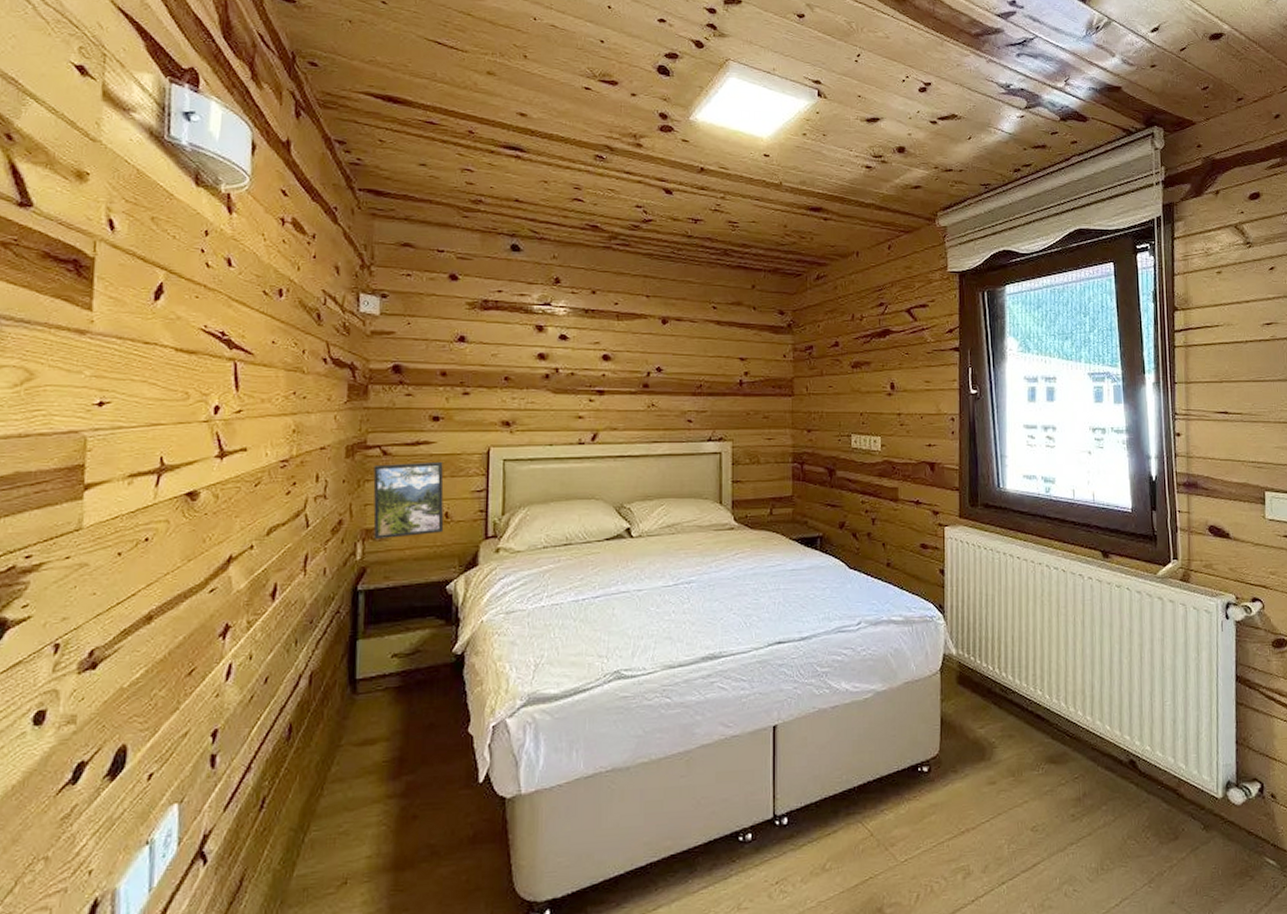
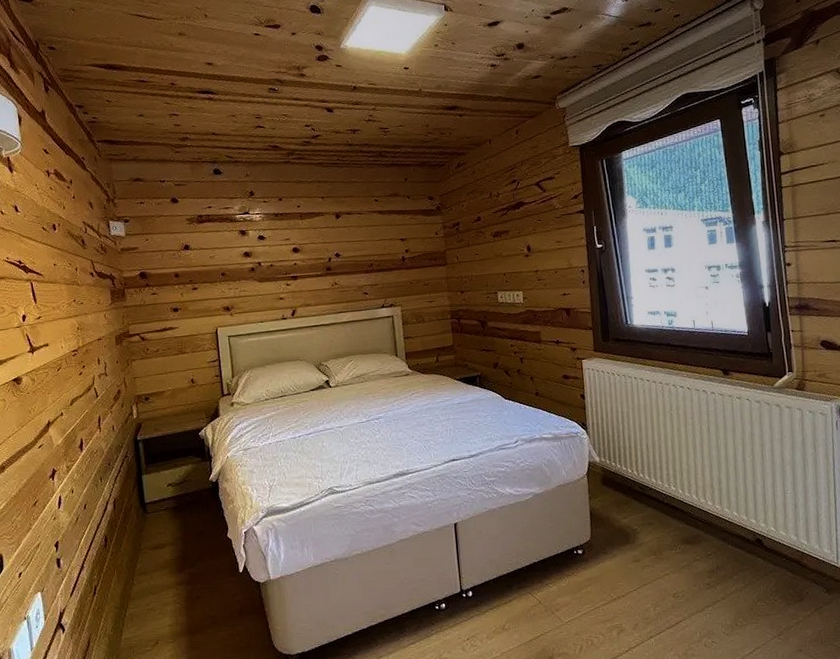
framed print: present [373,461,444,540] -> none [137,341,192,403]

